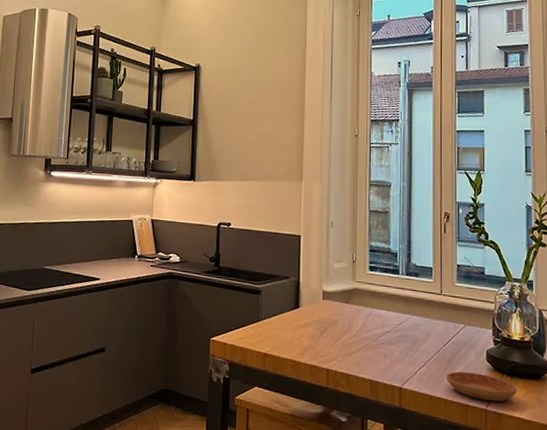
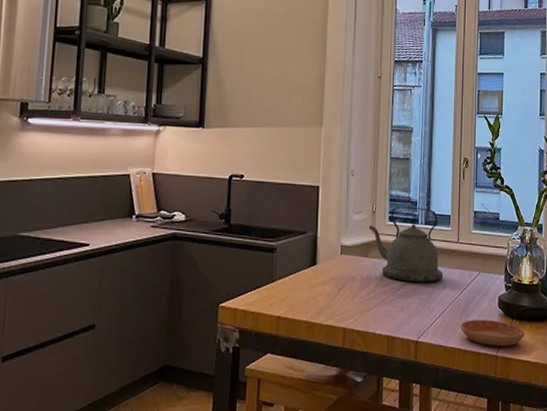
kettle: none [349,256,427,332] -> present [368,206,443,283]

